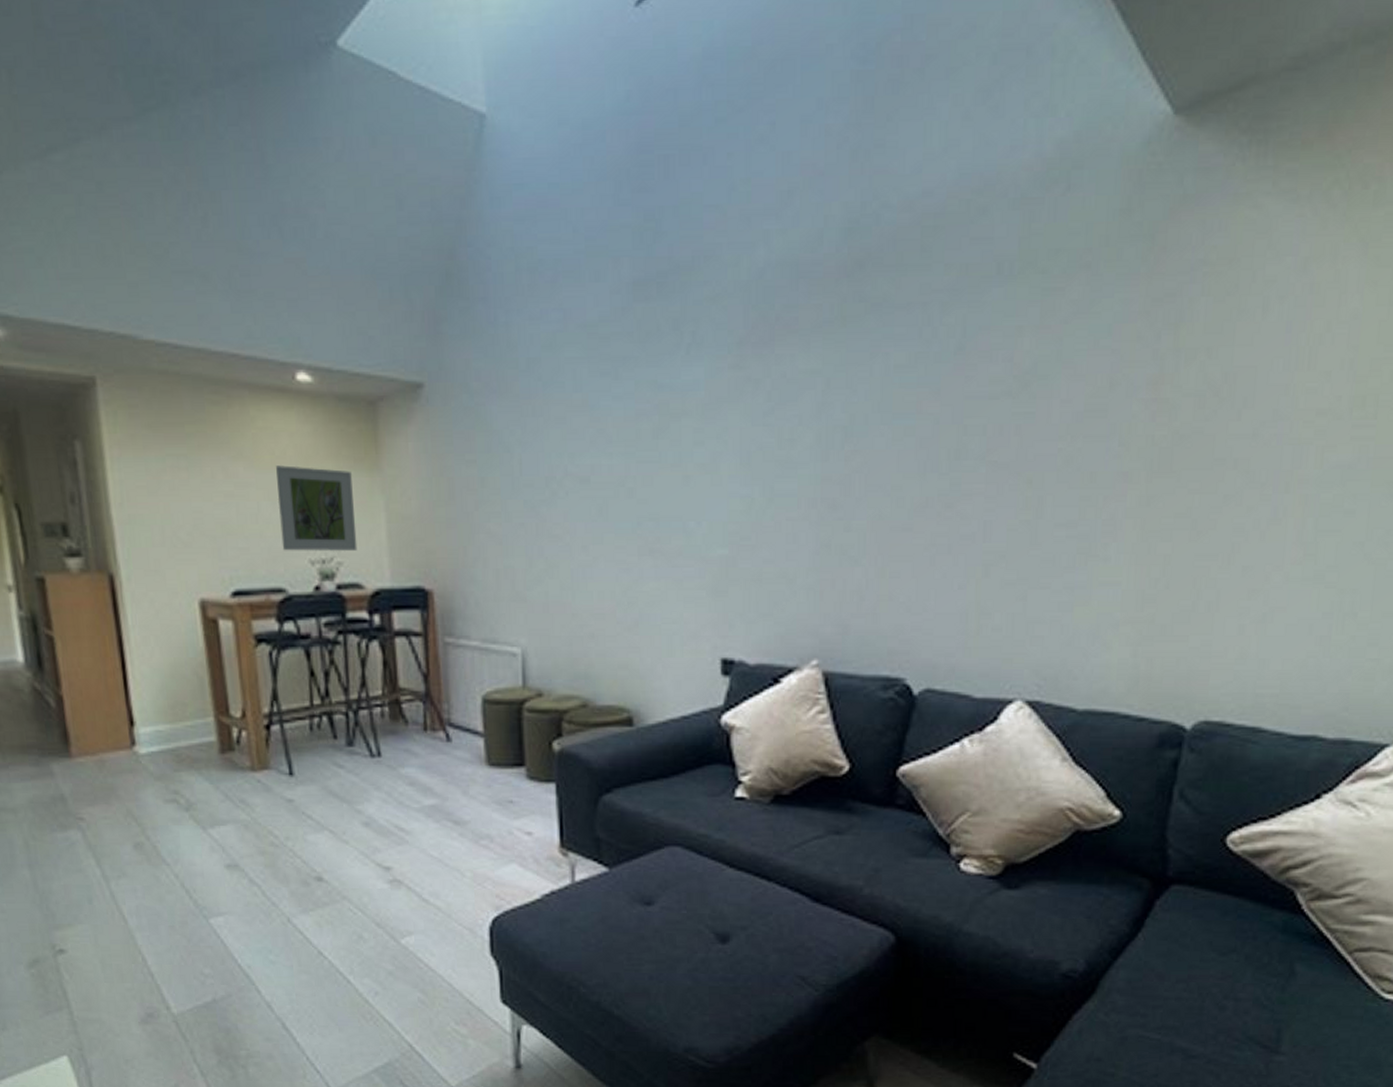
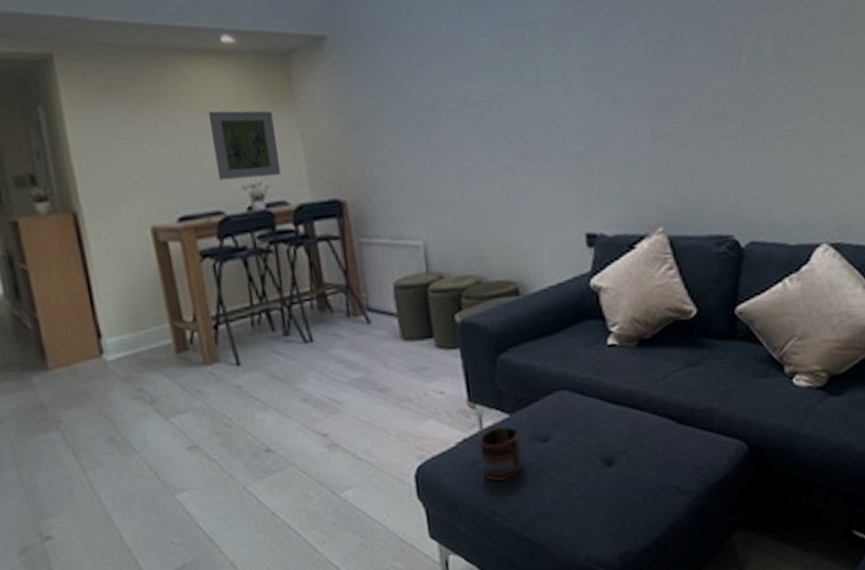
mug: none [569,881,619,946] -> present [479,426,523,482]

